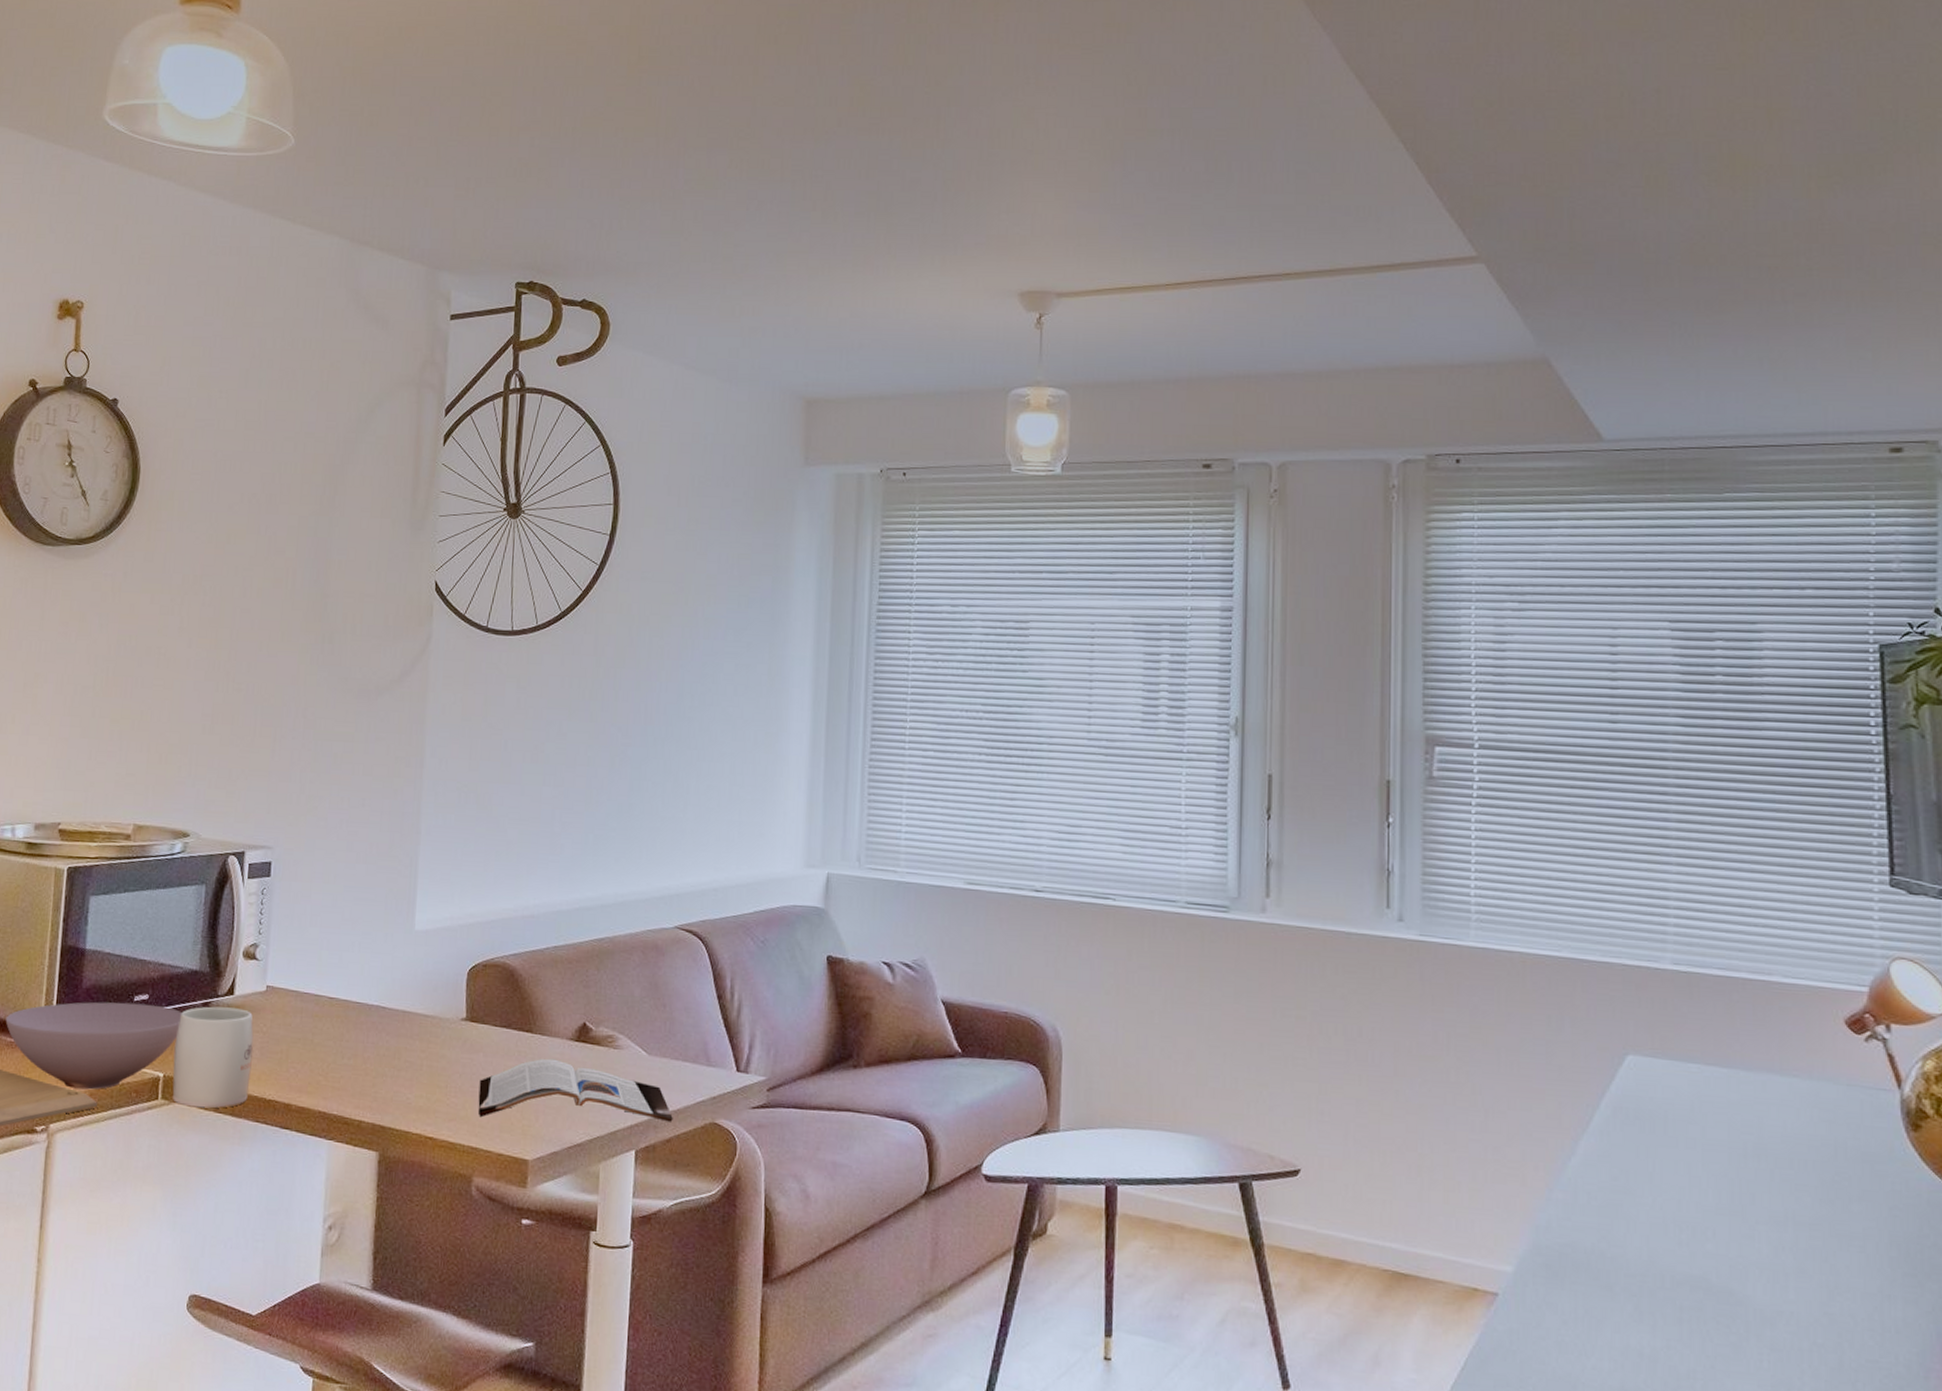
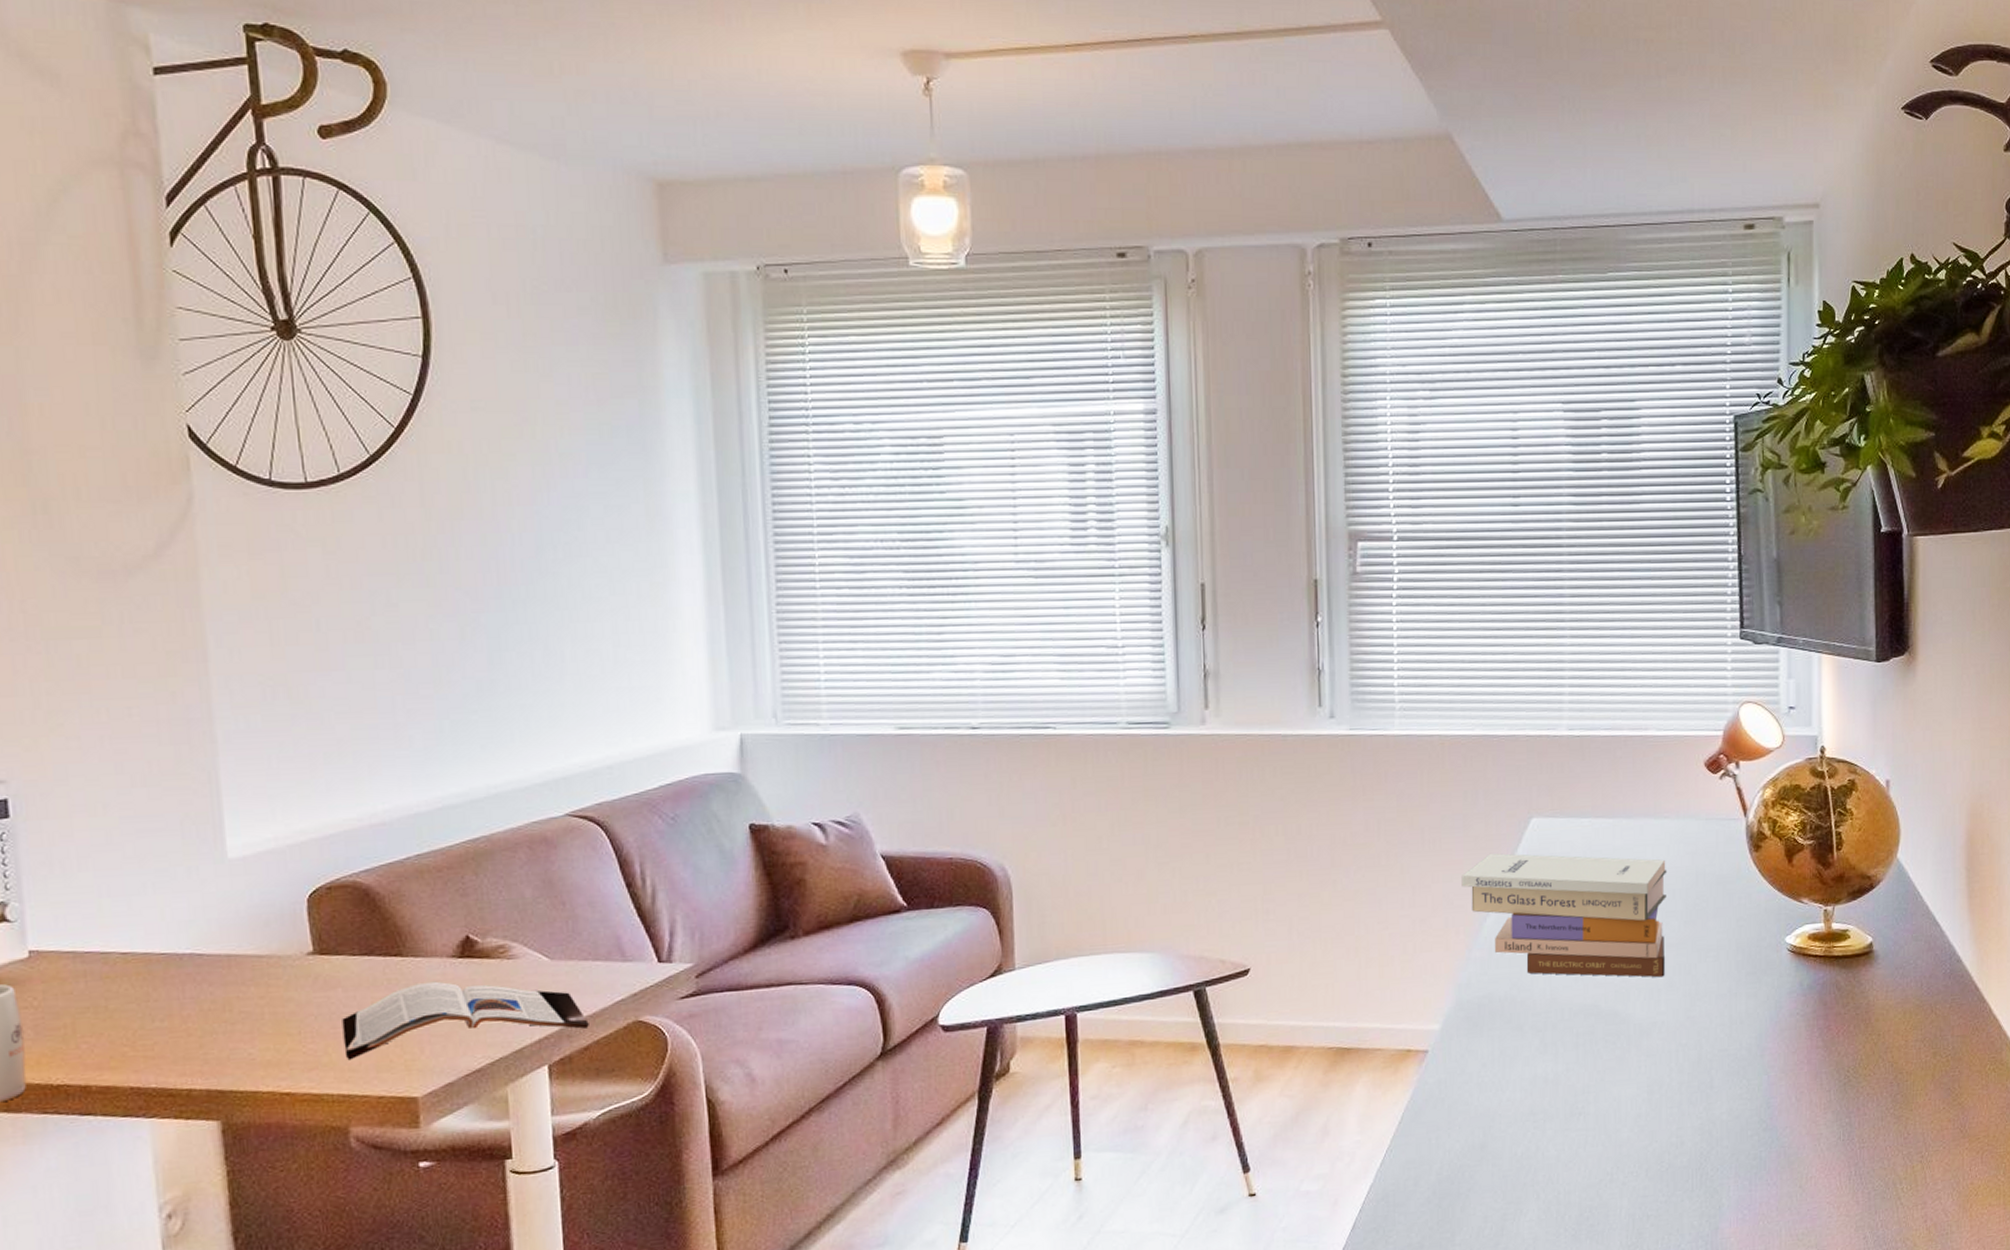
books: none [1542,1086,1797,1260] -> present [1461,853,1667,978]

